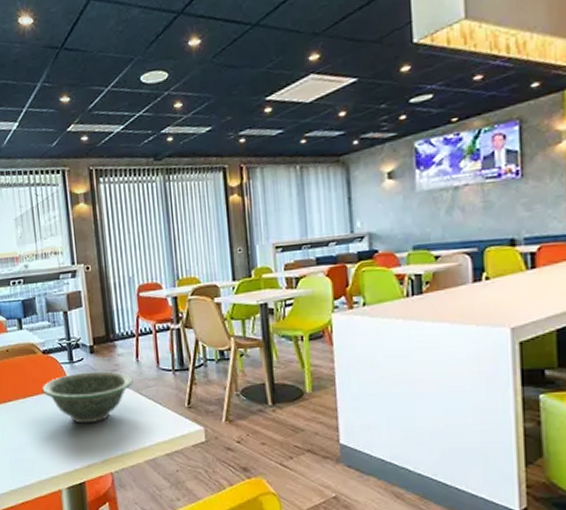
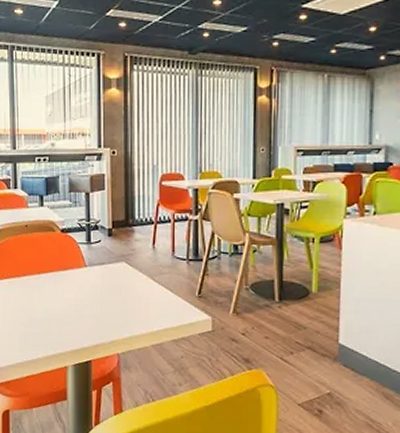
bowl: present [42,371,133,424] -> none [57,254,148,304]

